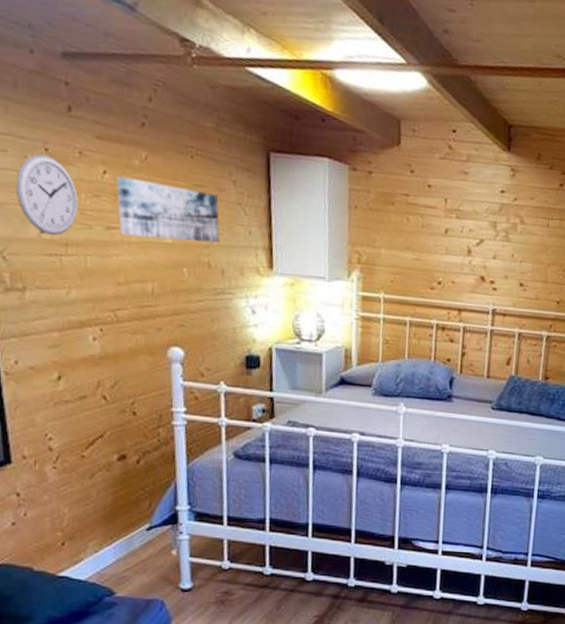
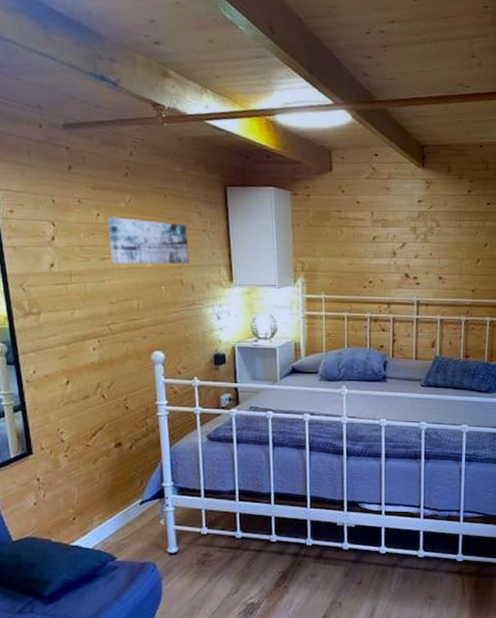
wall clock: present [15,154,78,236] -> none [31,205,78,269]

